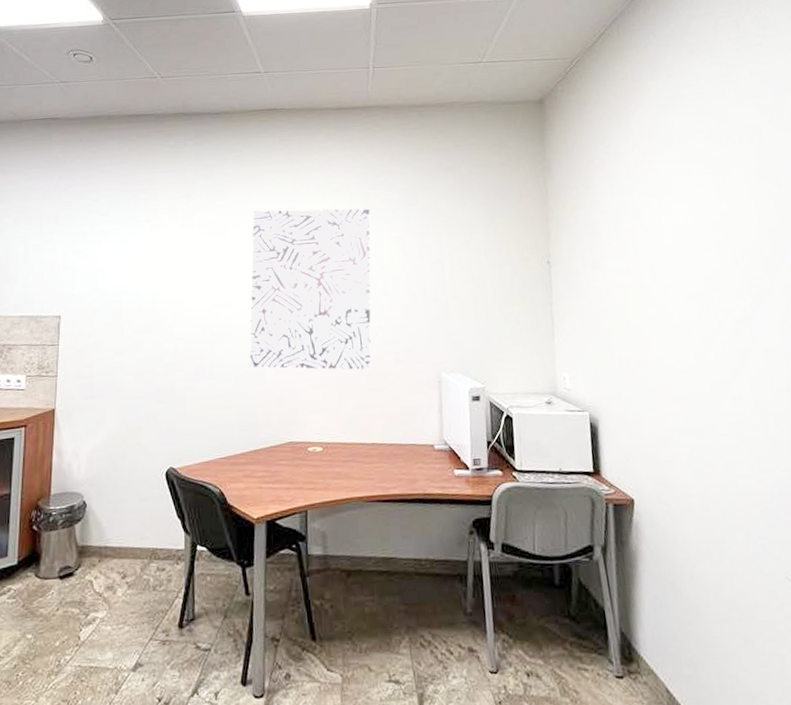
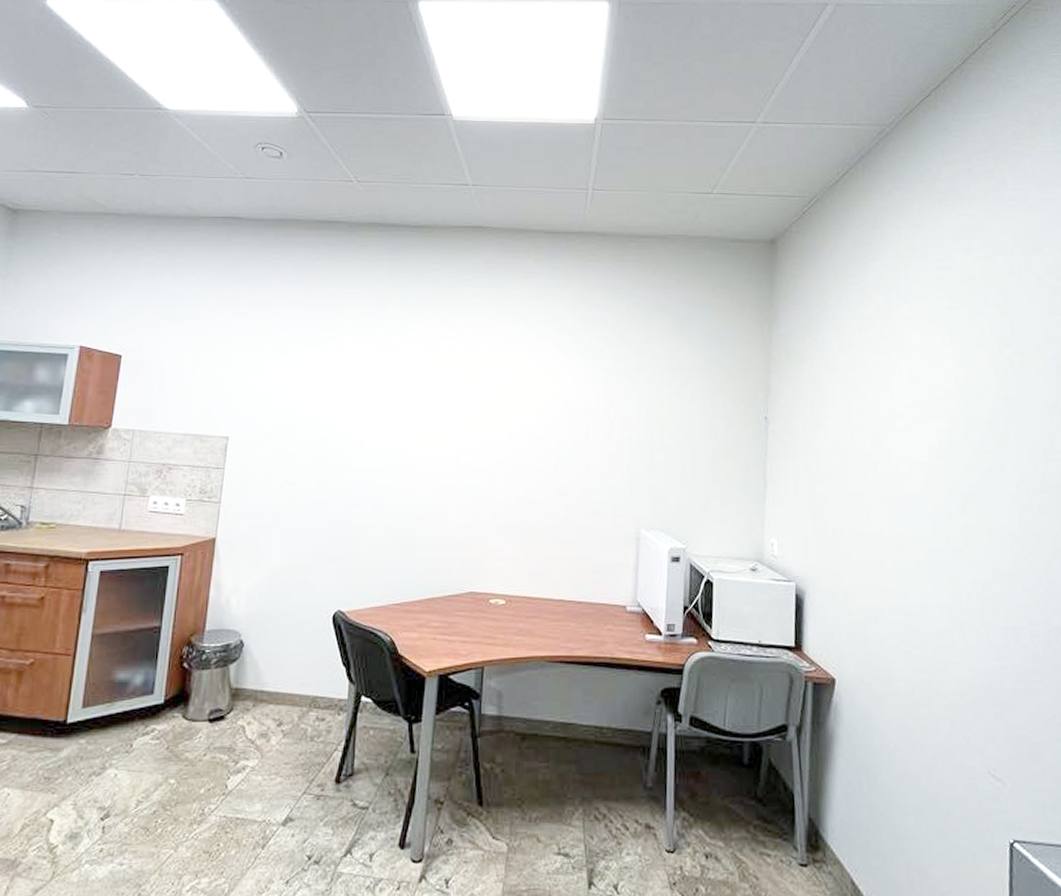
wall art: present [249,208,371,370] -> none [433,338,576,520]

